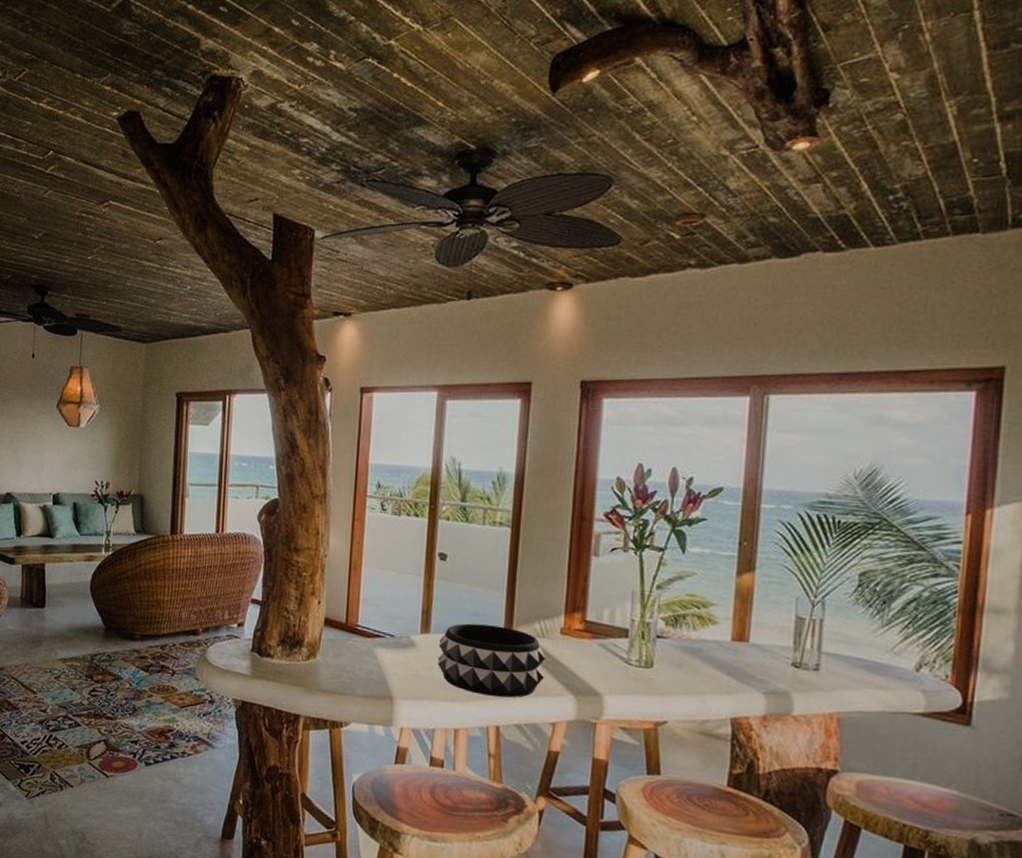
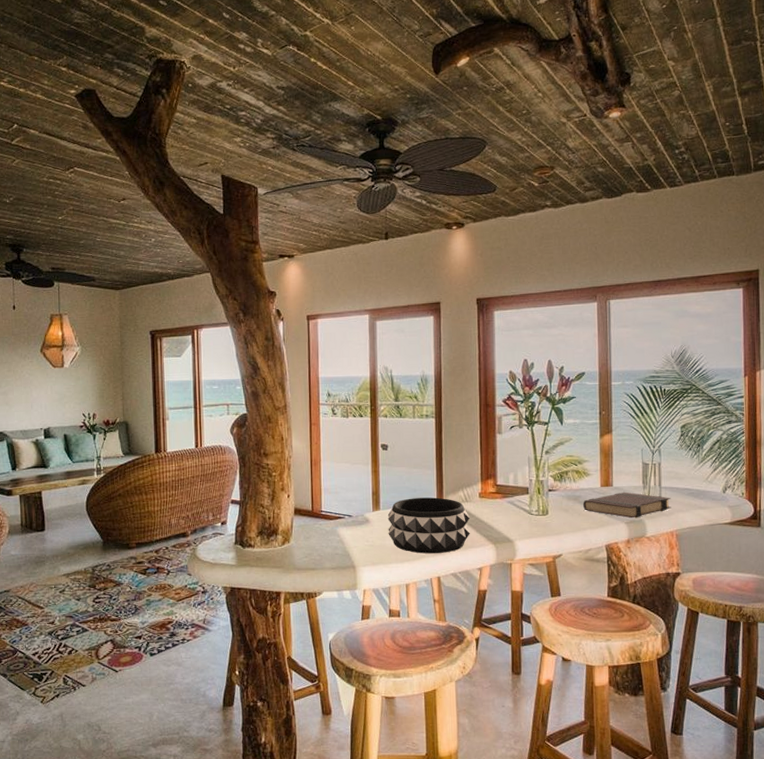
book: none [704,651,834,689] -> present [583,492,671,519]

